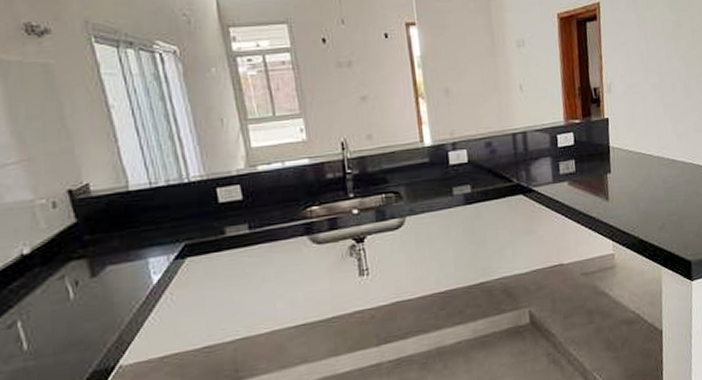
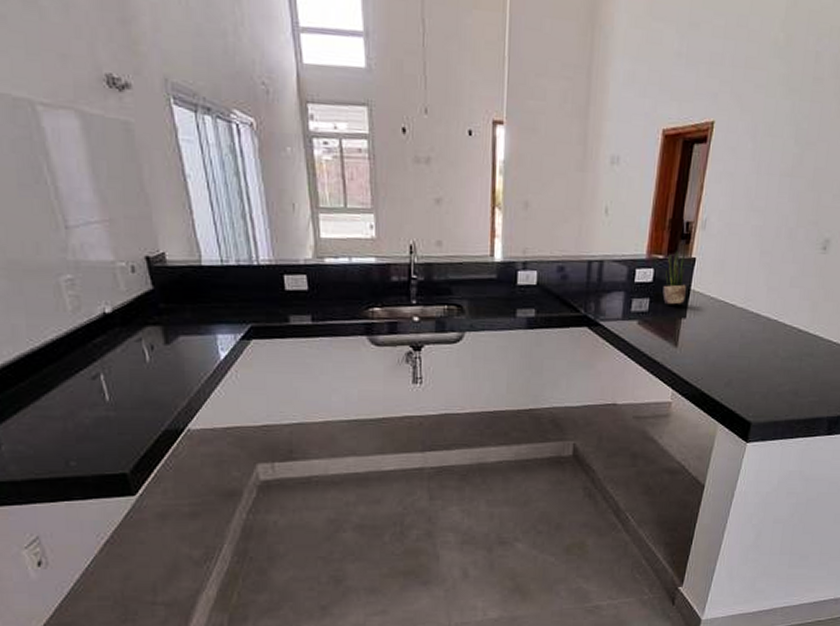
potted plant: none [583,113,607,163] -> present [662,250,687,305]

